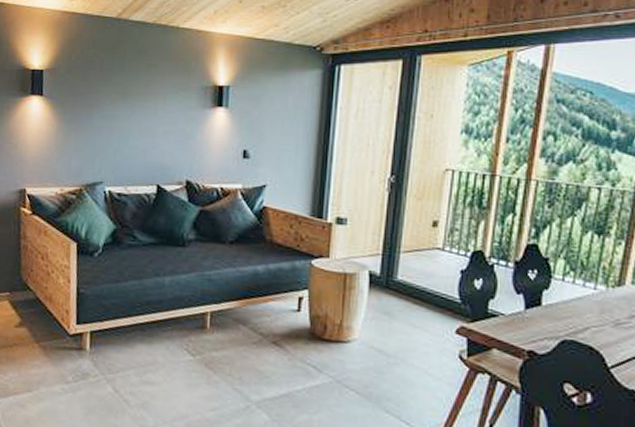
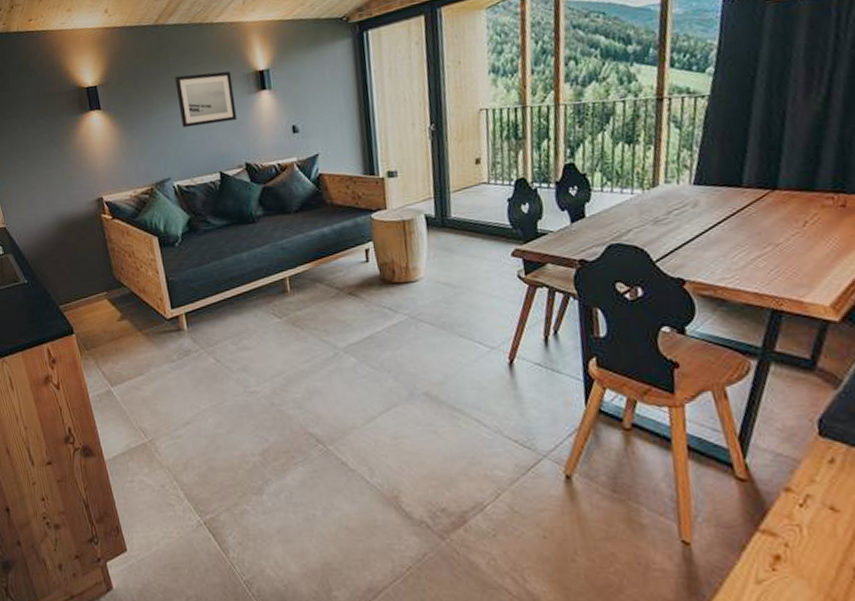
wall art: none [126,75,189,134] -> present [175,71,237,127]

